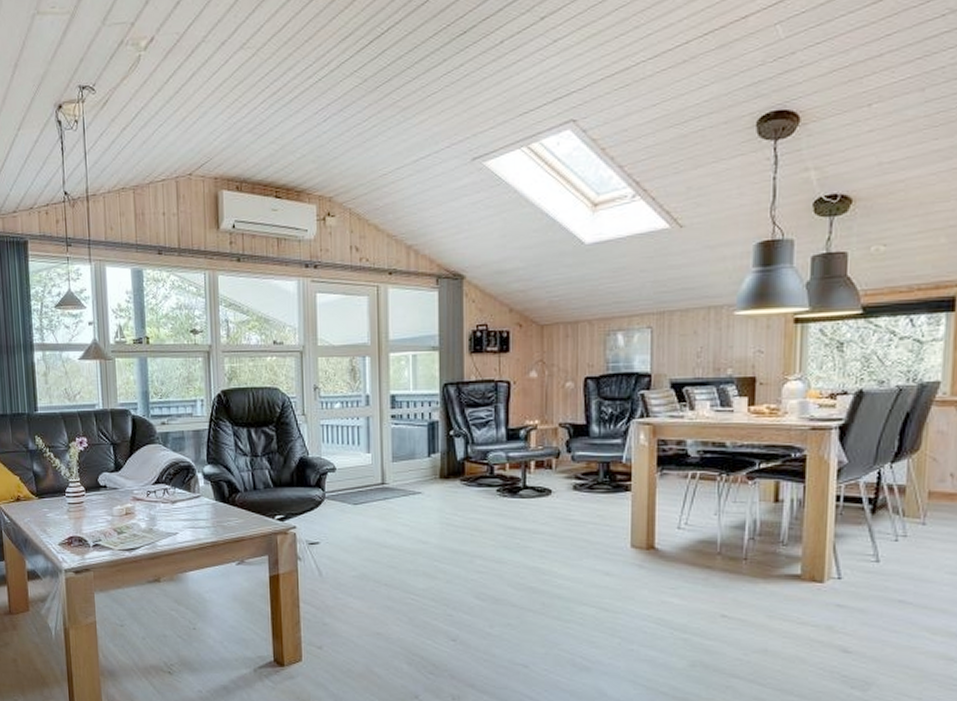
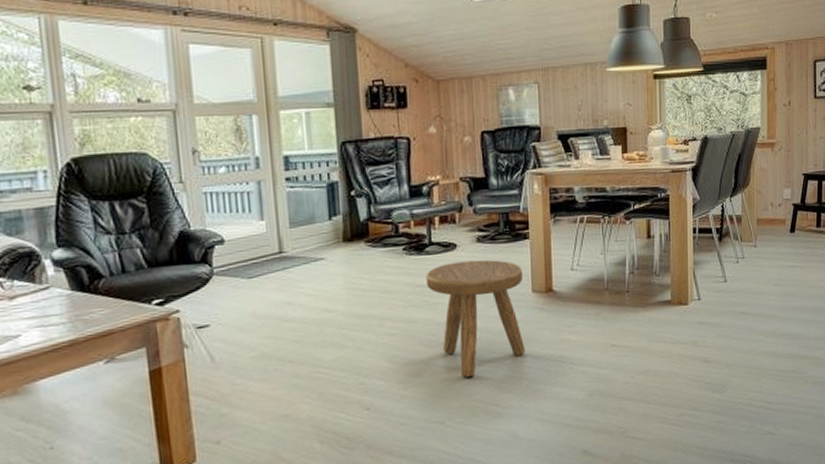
stool: none [518,508,621,625] -> present [426,259,526,377]

